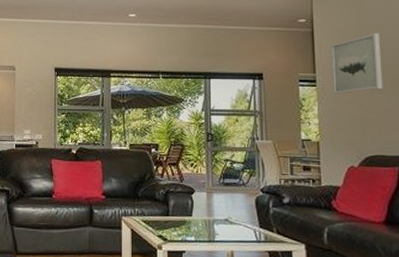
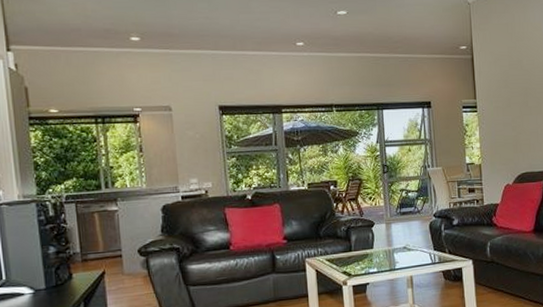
wall art: present [330,33,383,94] -> none [488,59,531,119]

